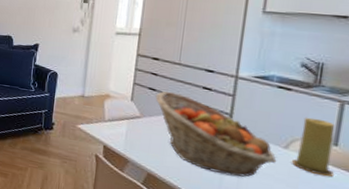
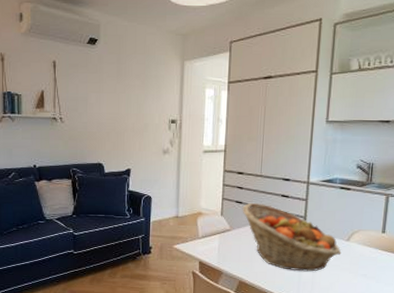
candle: present [291,117,336,177] -> none [352,211,384,260]

